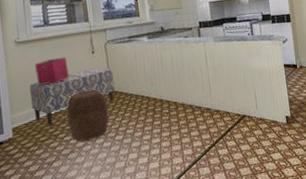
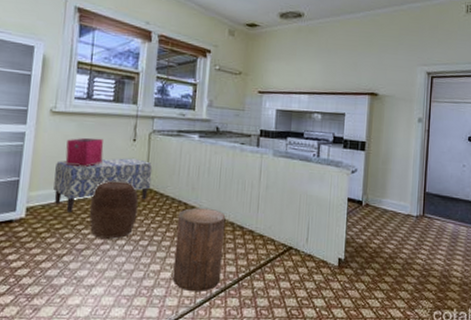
stool: none [143,97,191,170] -> present [172,207,226,292]

